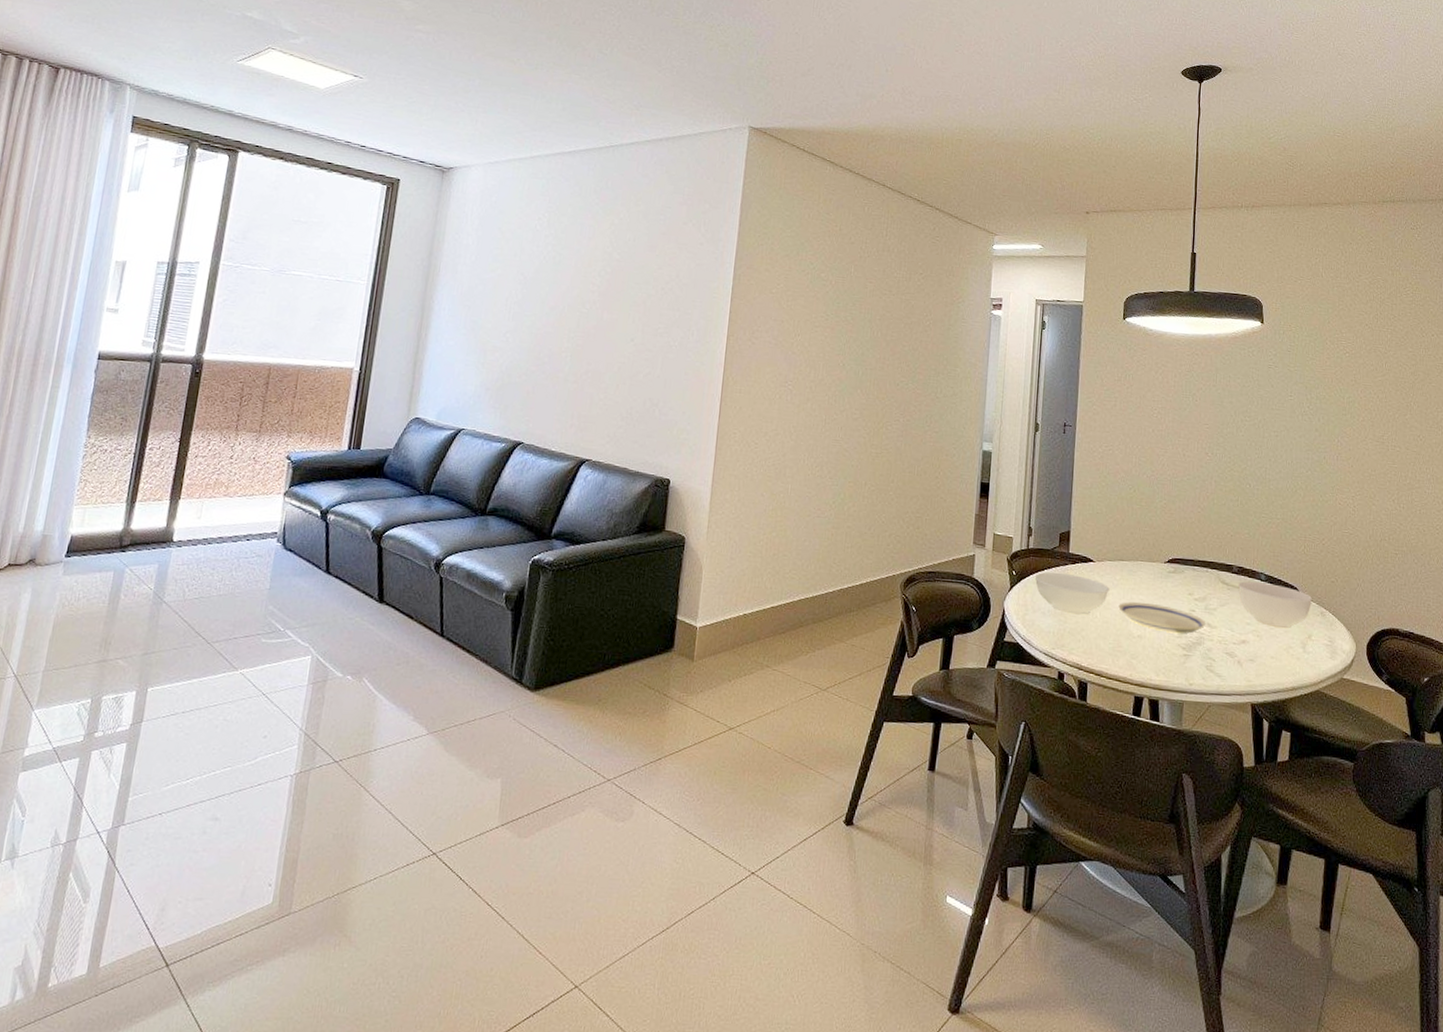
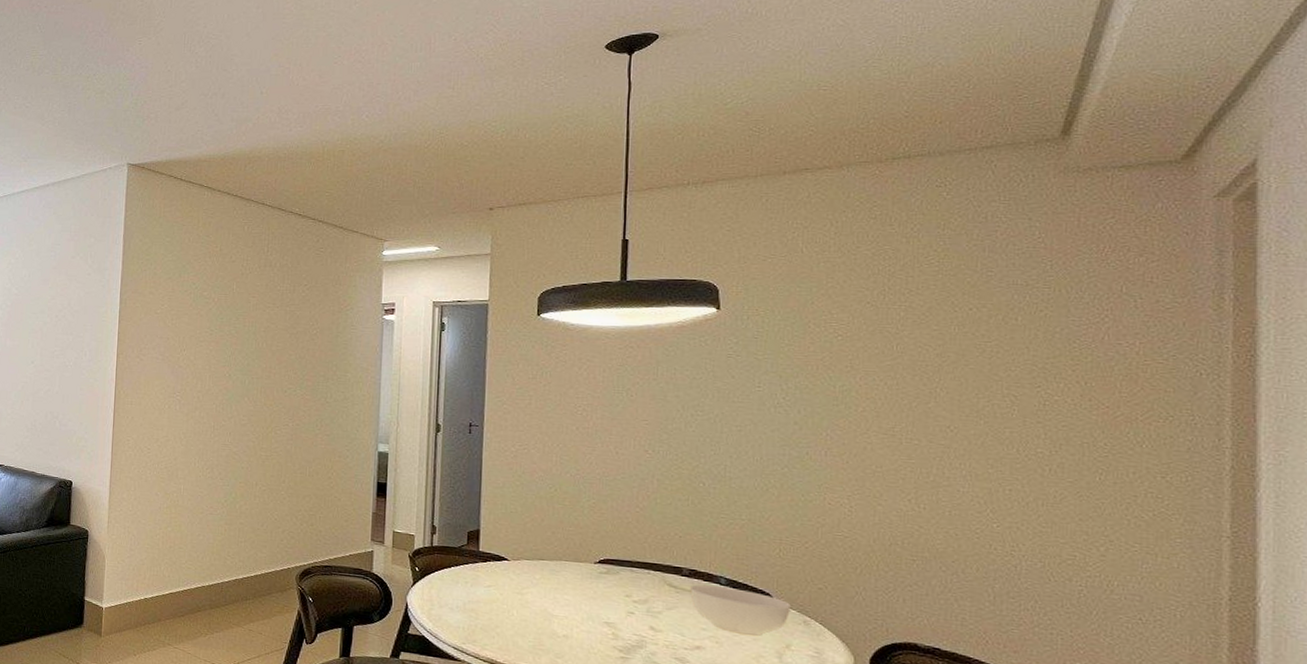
bowl: present [1034,572,1110,615] -> none [440,569,528,612]
plate: present [1118,601,1206,634] -> none [539,601,649,636]

